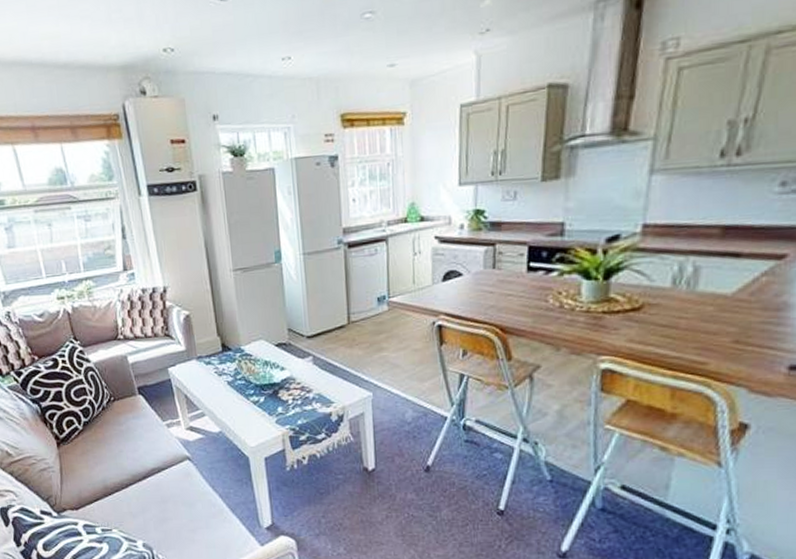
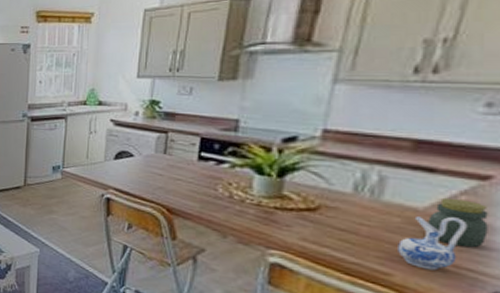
ceramic pitcher: none [712,299,768,354] -> present [398,216,468,271]
jar: none [736,280,784,327] -> present [428,197,488,248]

